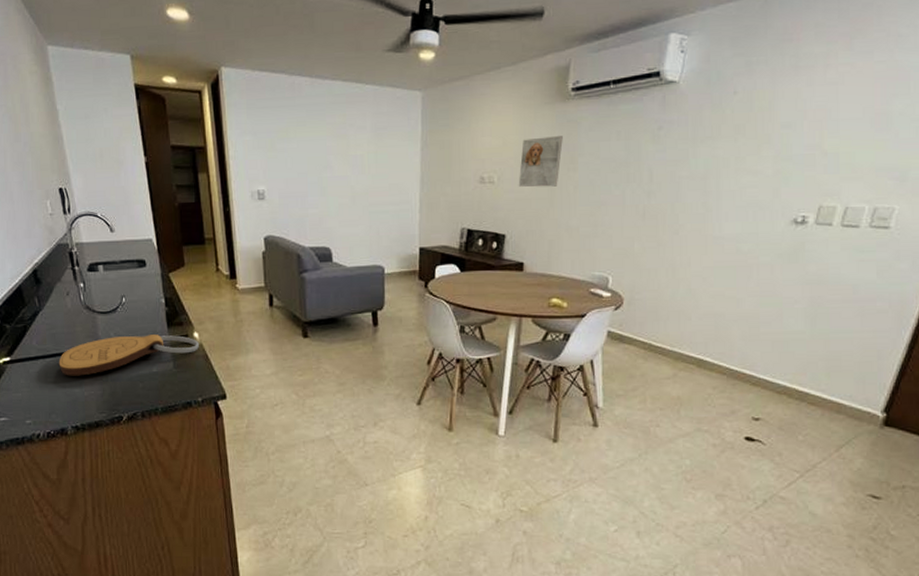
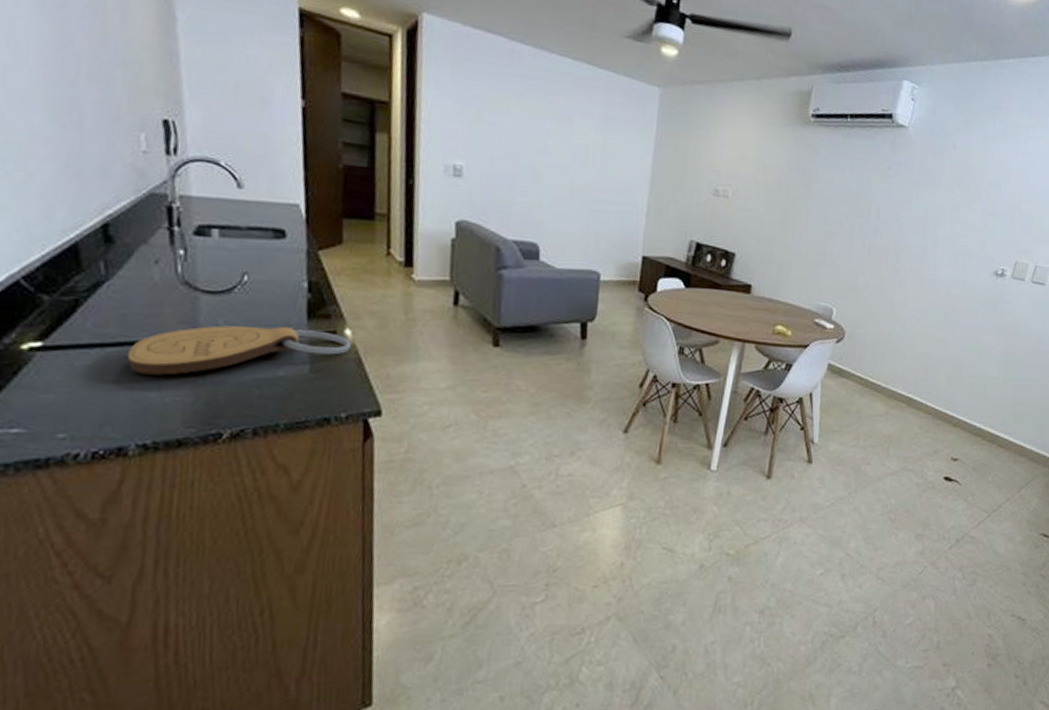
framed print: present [518,136,563,188] -> none [752,157,800,210]

